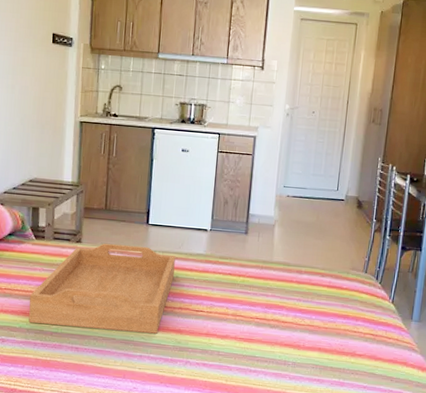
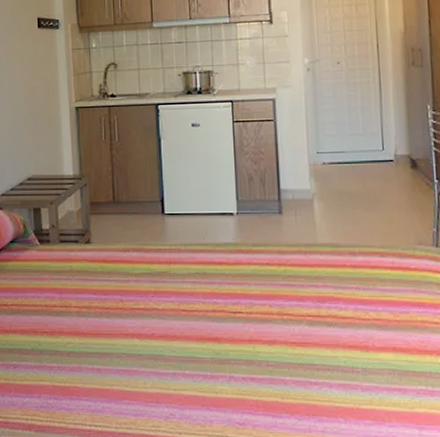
serving tray: present [28,243,176,334] -> none [39,240,201,345]

